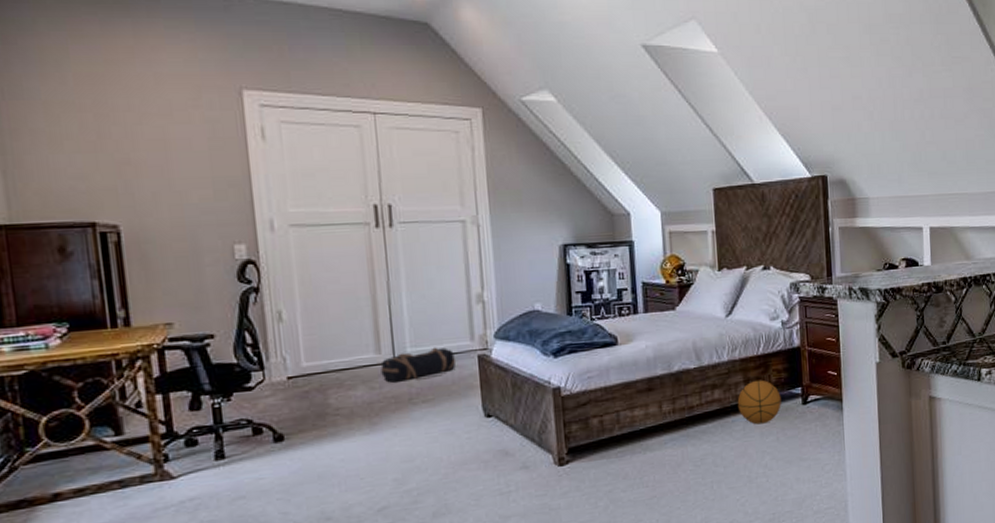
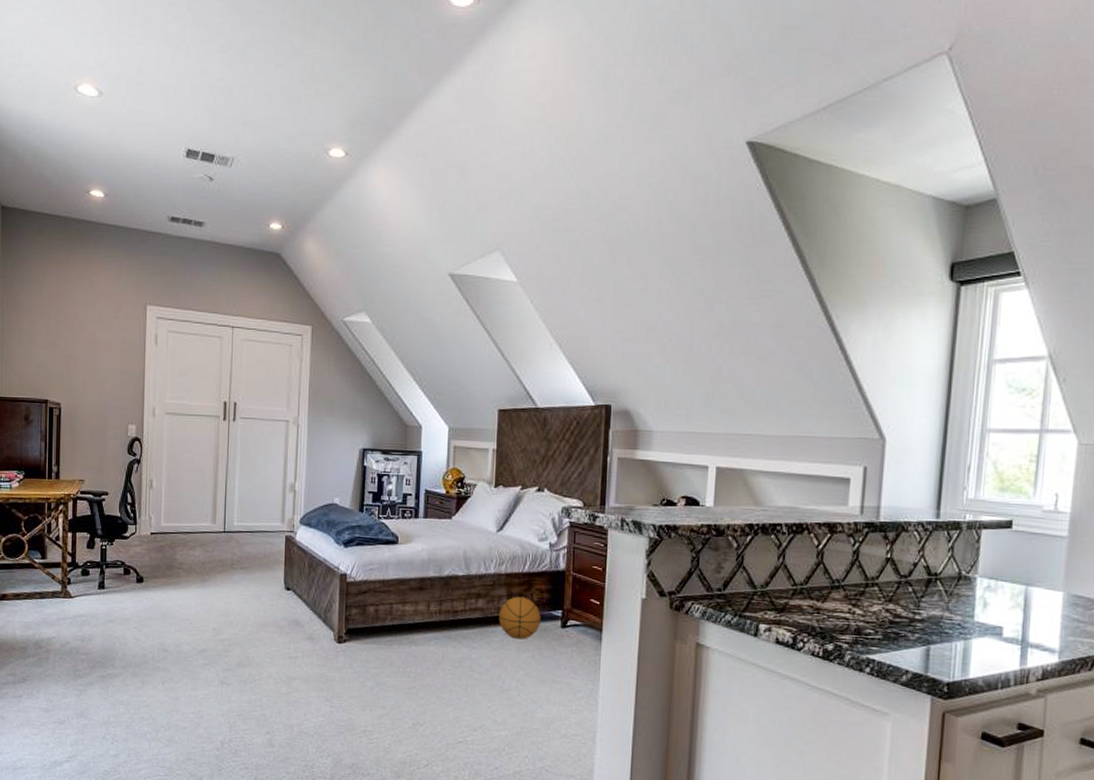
duffel bag: present [380,347,457,384] -> none [214,524,269,550]

